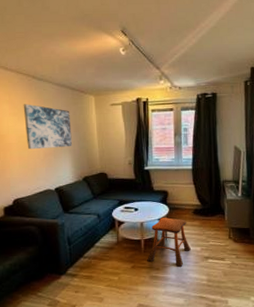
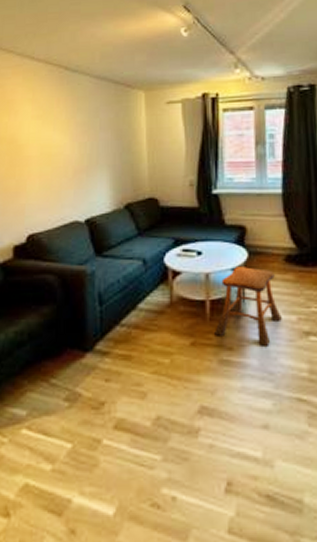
wall art: present [23,104,72,150] -> none [50,103,112,165]

